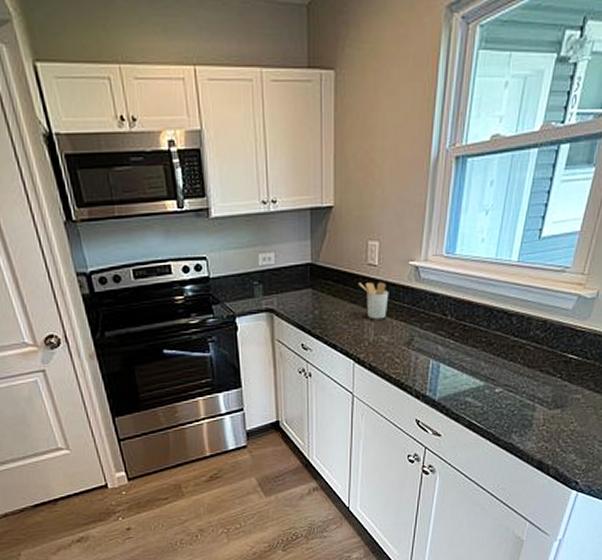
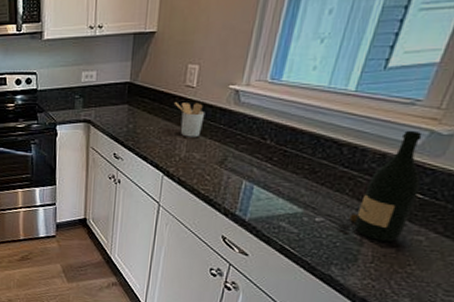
wine bottle: none [509,296,575,404] -> present [332,130,422,241]

